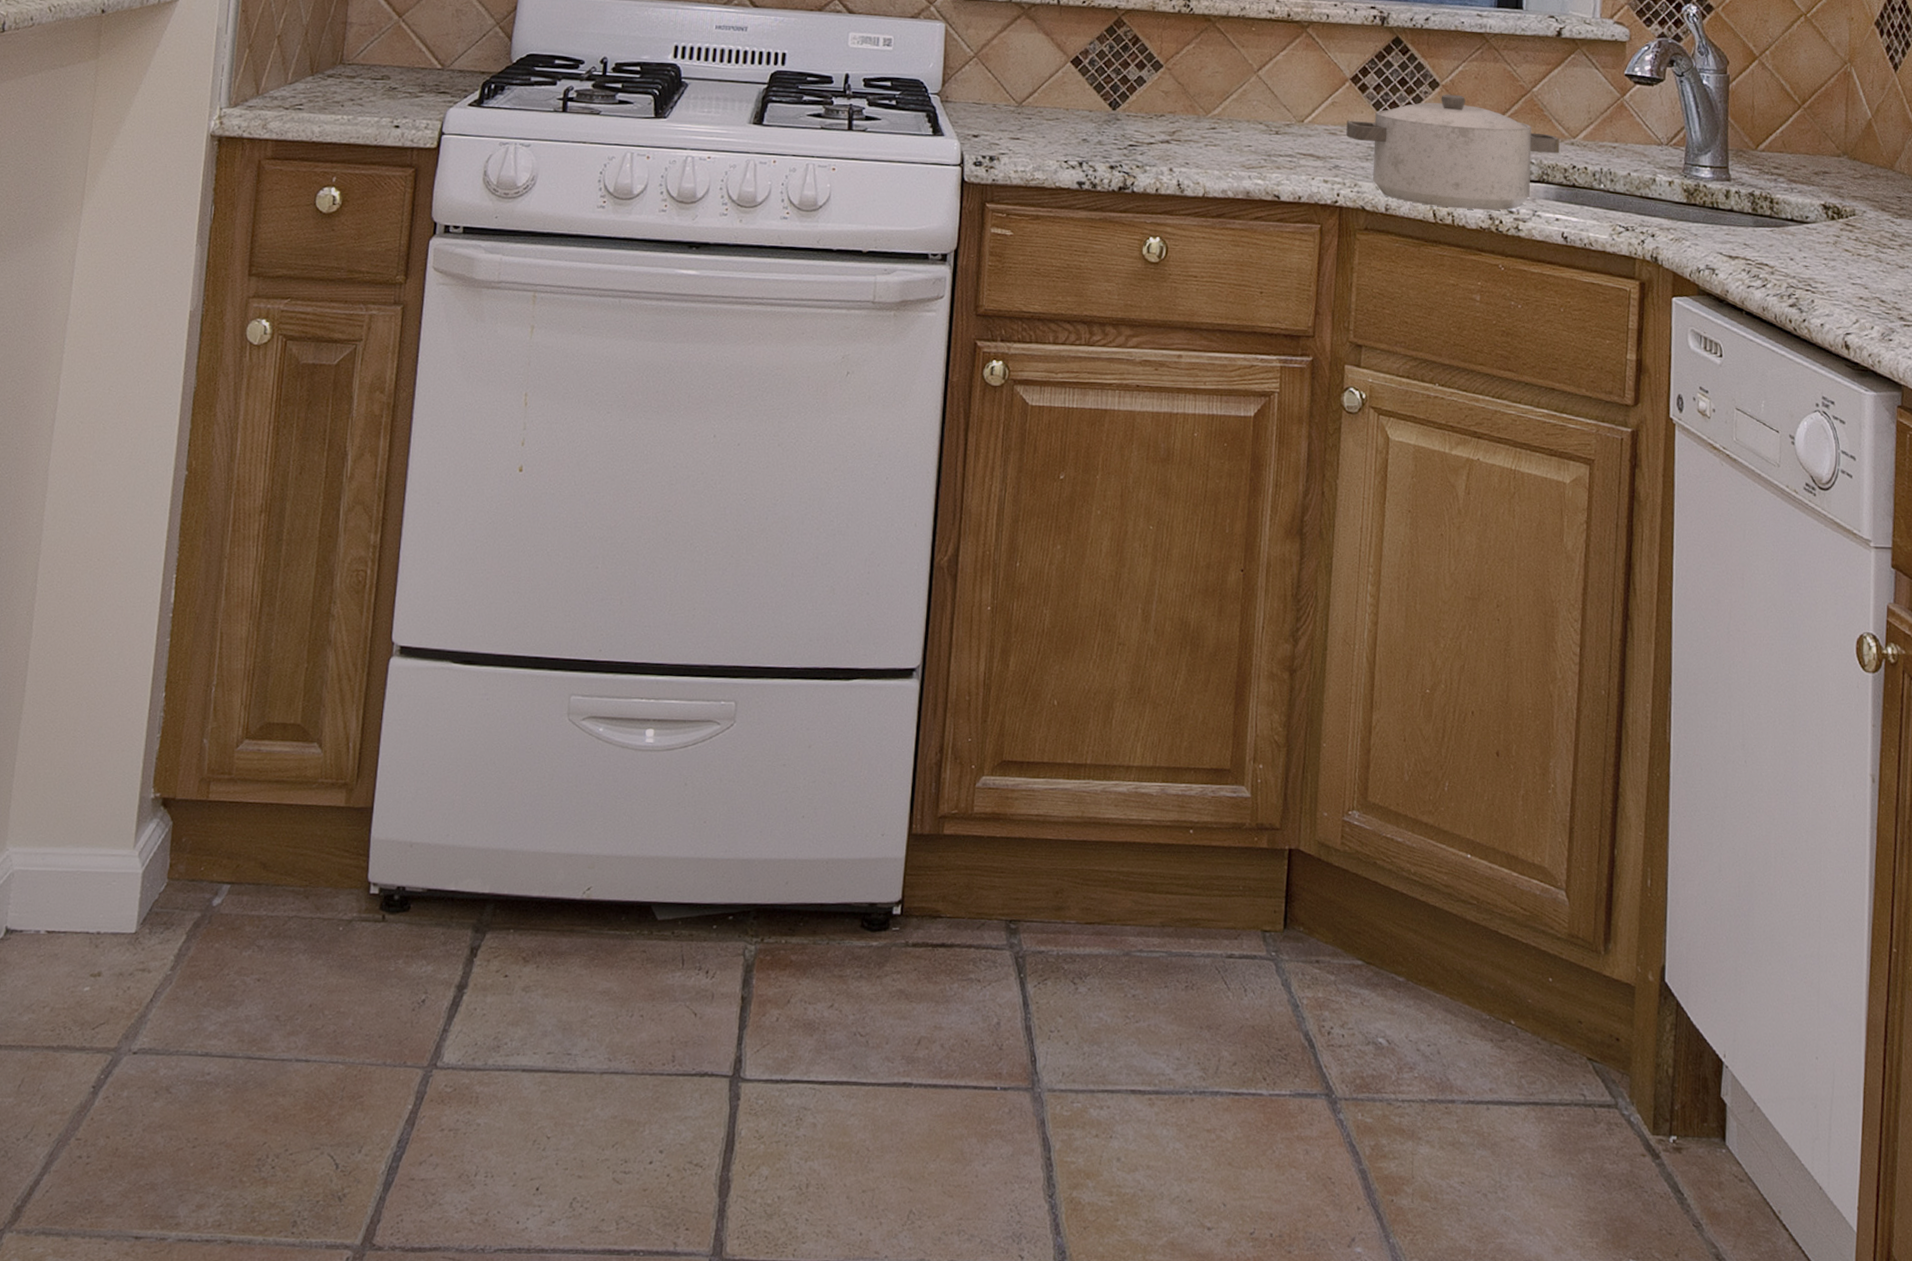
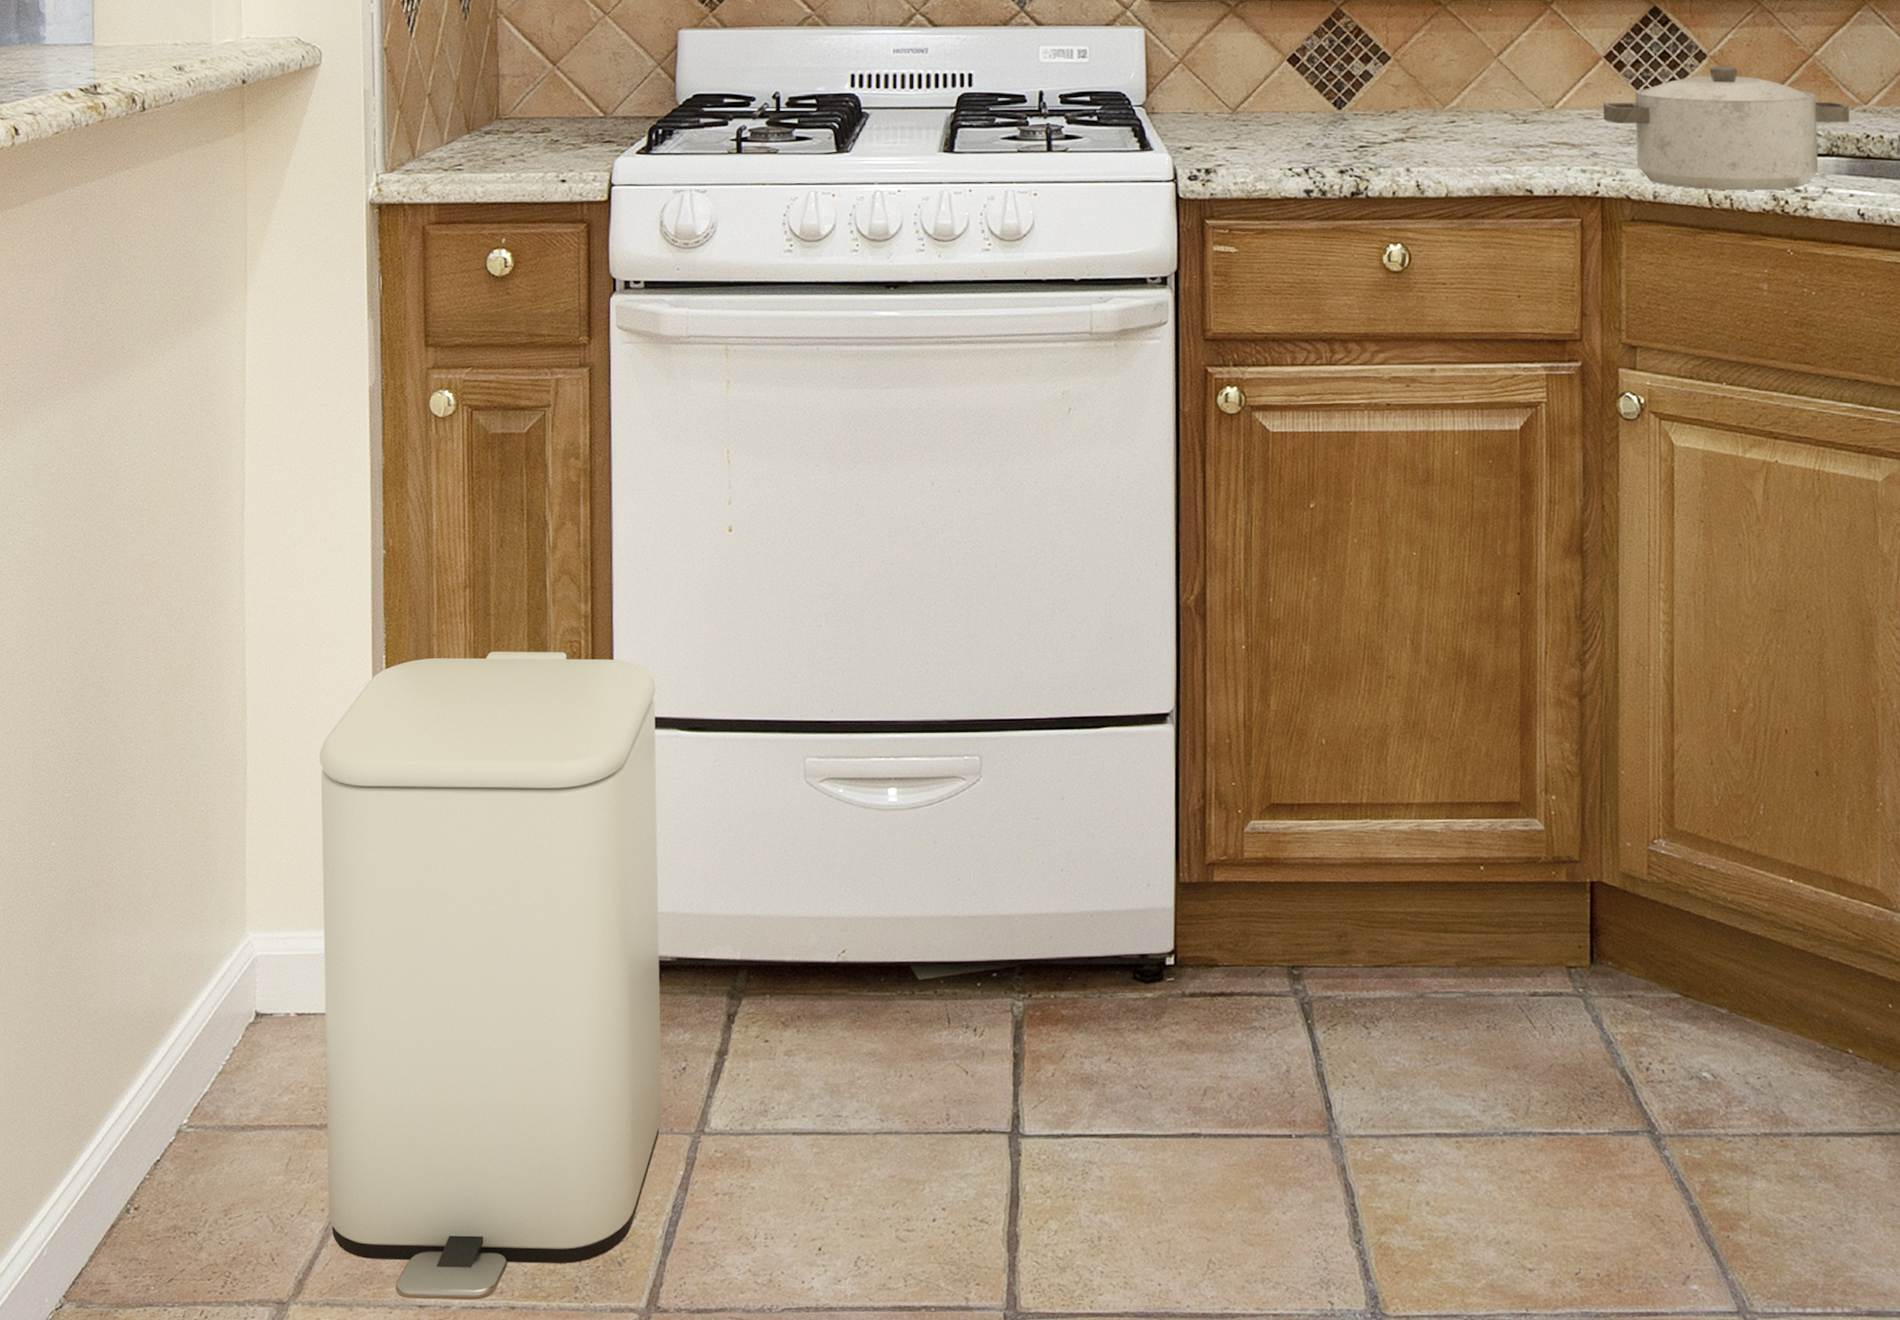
pedal bin: none [54,576,435,1232] -> present [320,652,662,1300]

